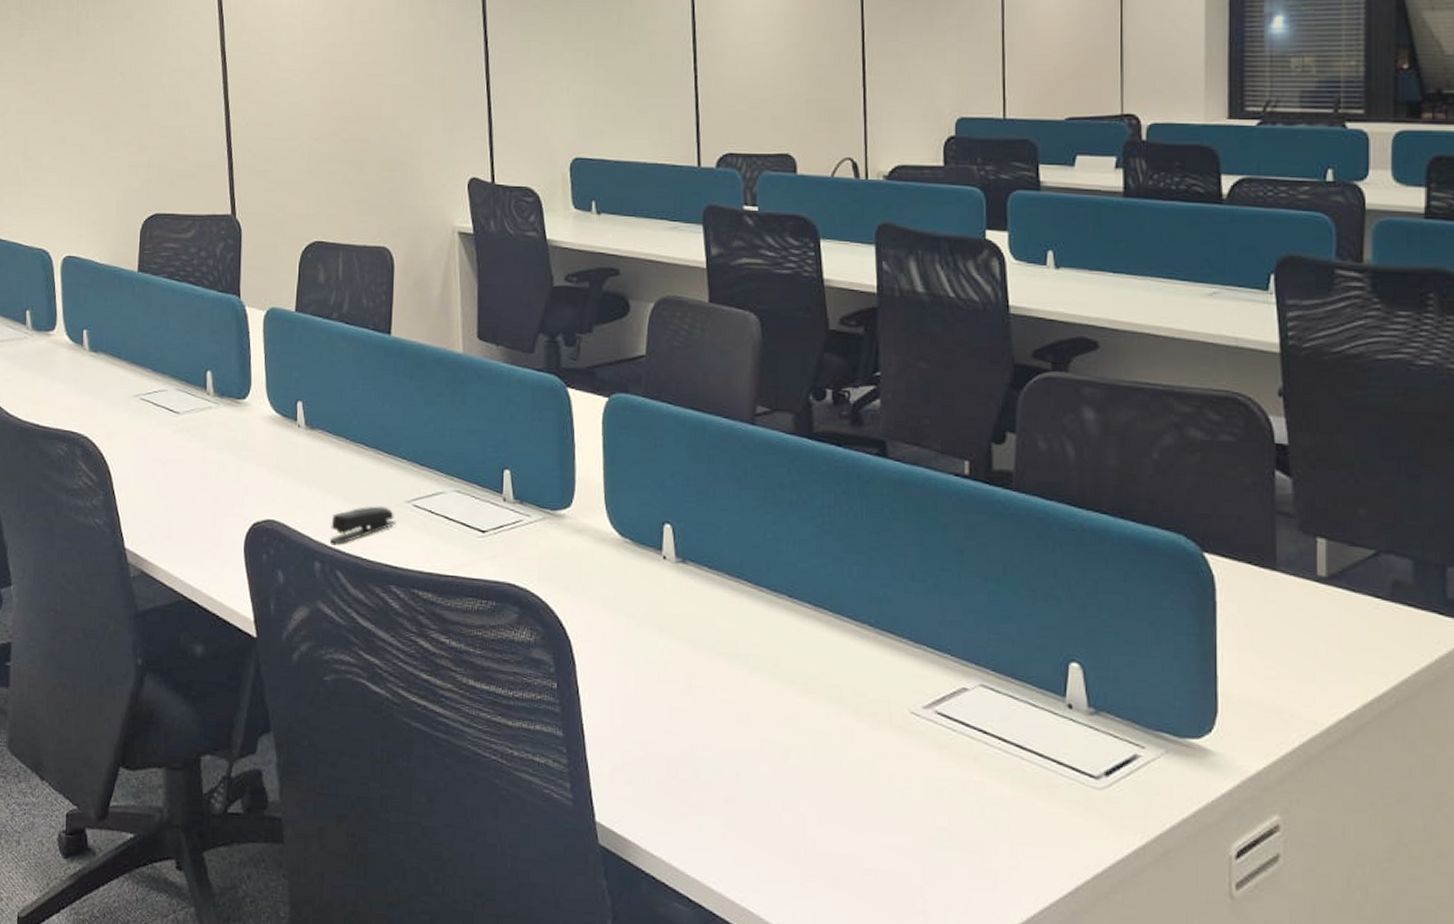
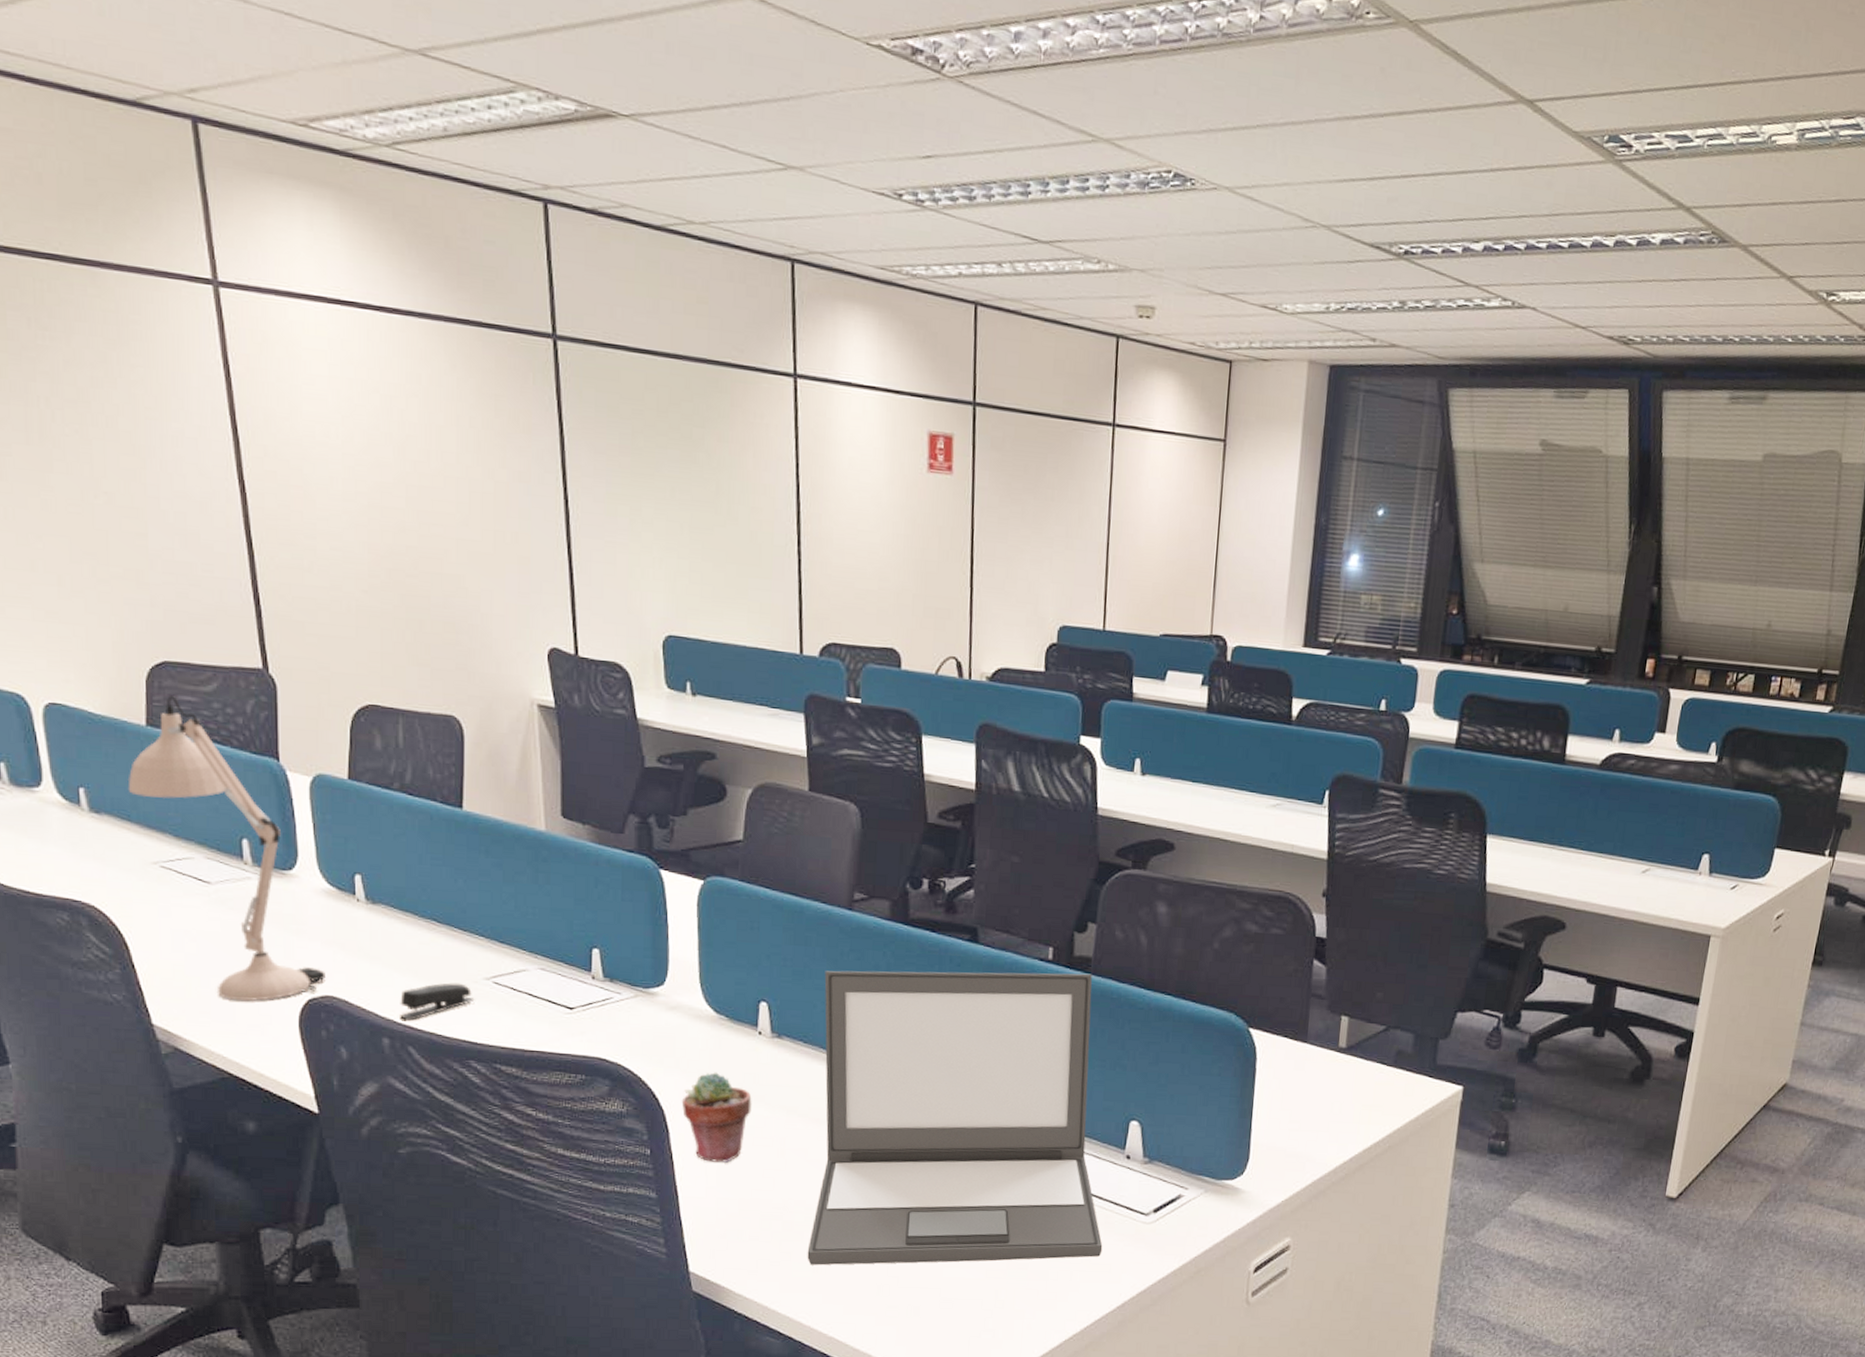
desk lamp: none [120,244,269,526] -> present [127,695,325,1001]
potted succulent: none [587,599,657,700] -> present [681,1072,752,1163]
laptop: none [716,489,1047,828] -> present [807,970,1103,1266]

